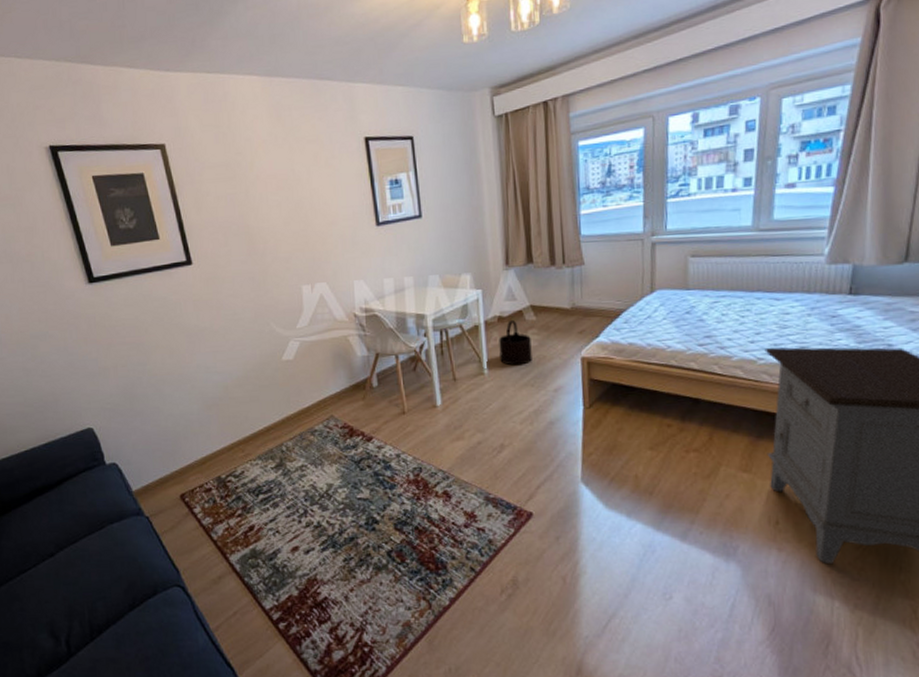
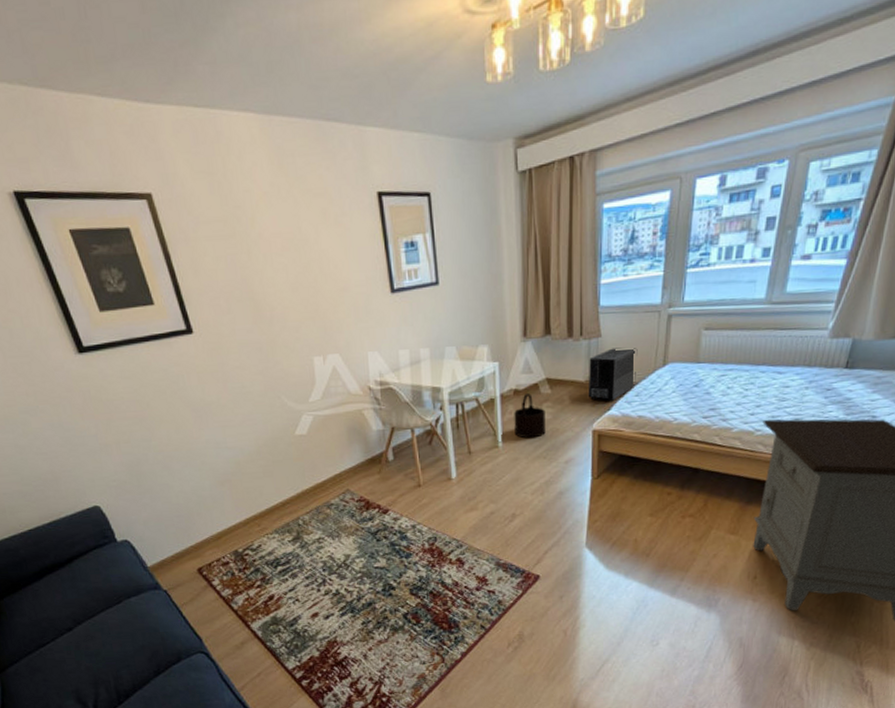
air purifier: none [573,274,624,328] -> present [588,347,638,401]

